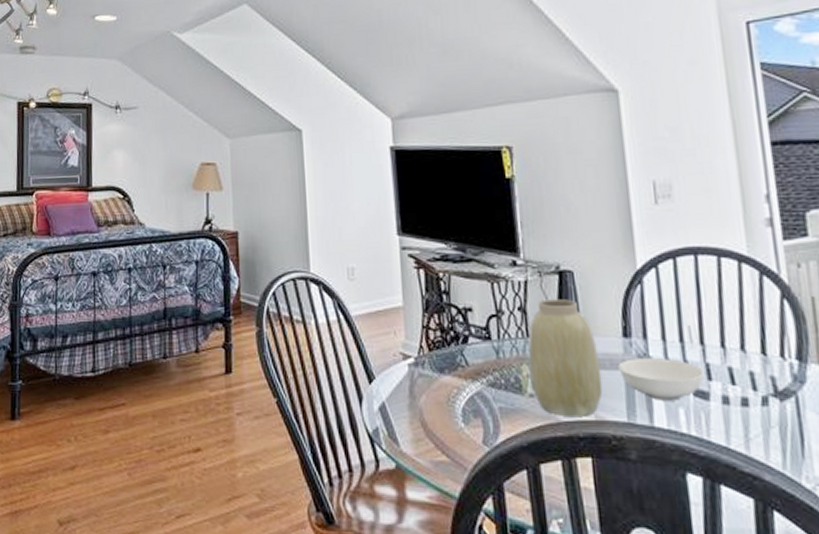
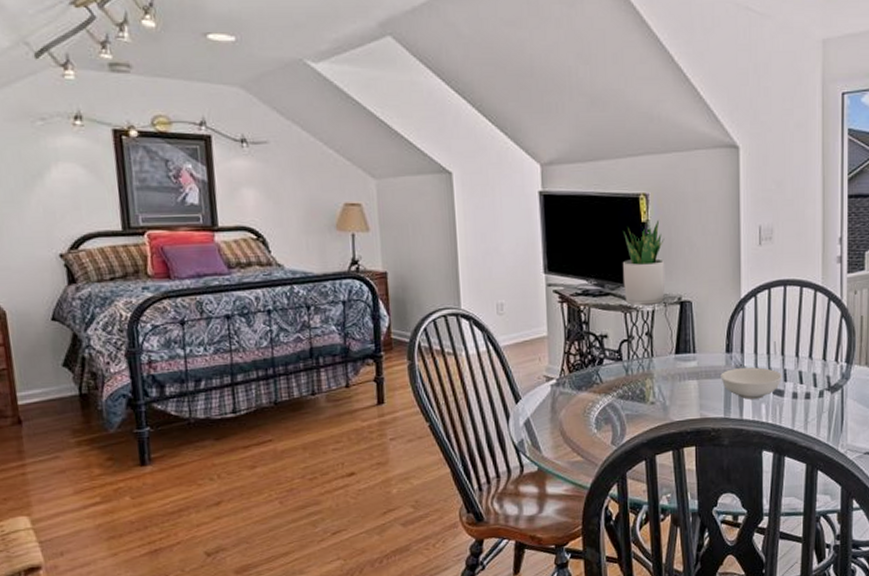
planter: none [485,176,539,274] -> present [622,221,665,305]
vase: present [528,299,603,416] -> none [652,324,708,417]

